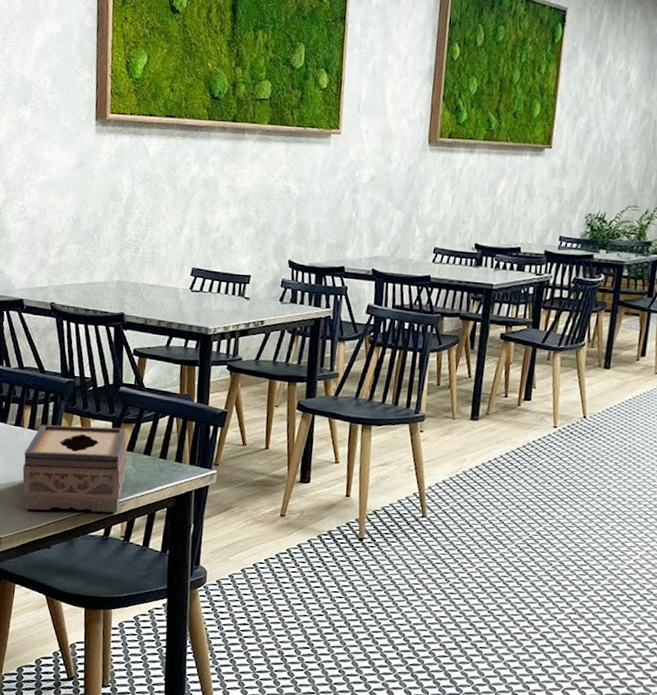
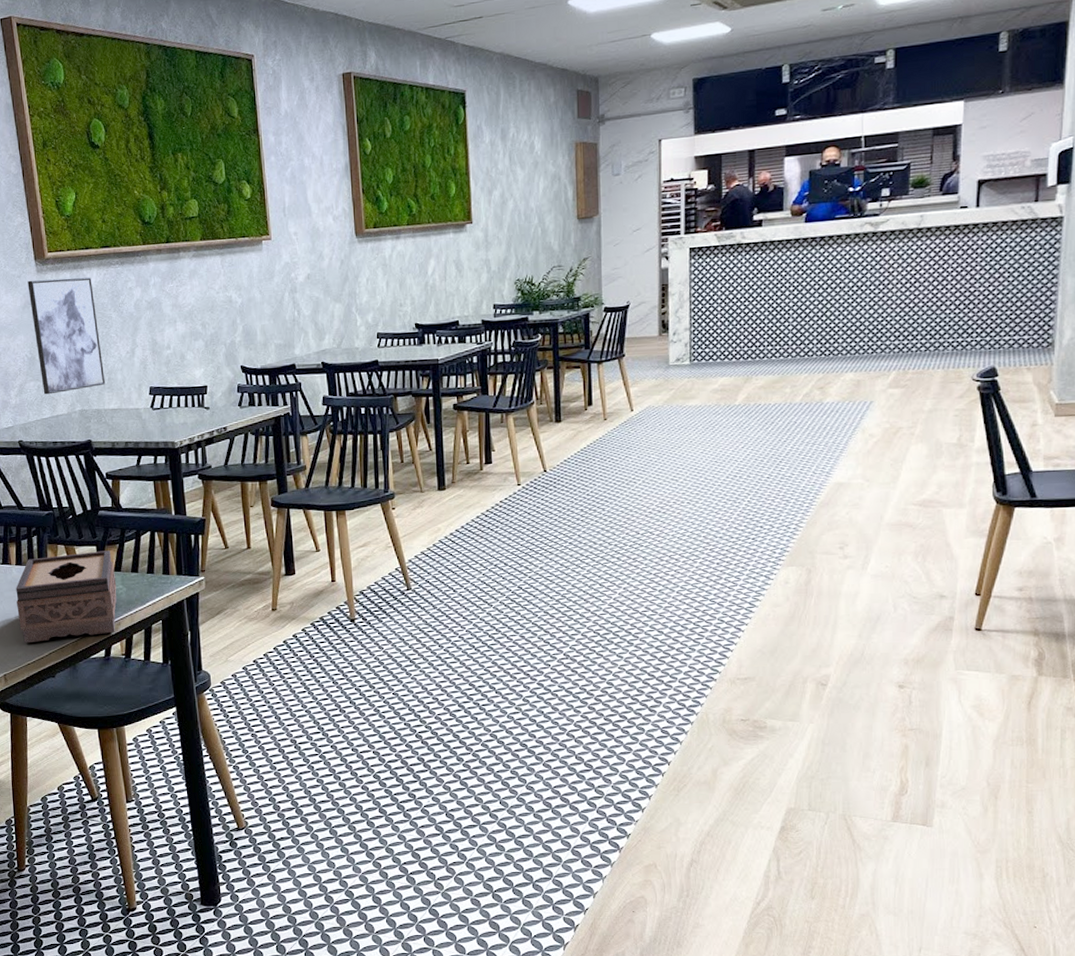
wall art: none [83,139,151,260] -> present [27,277,106,395]

